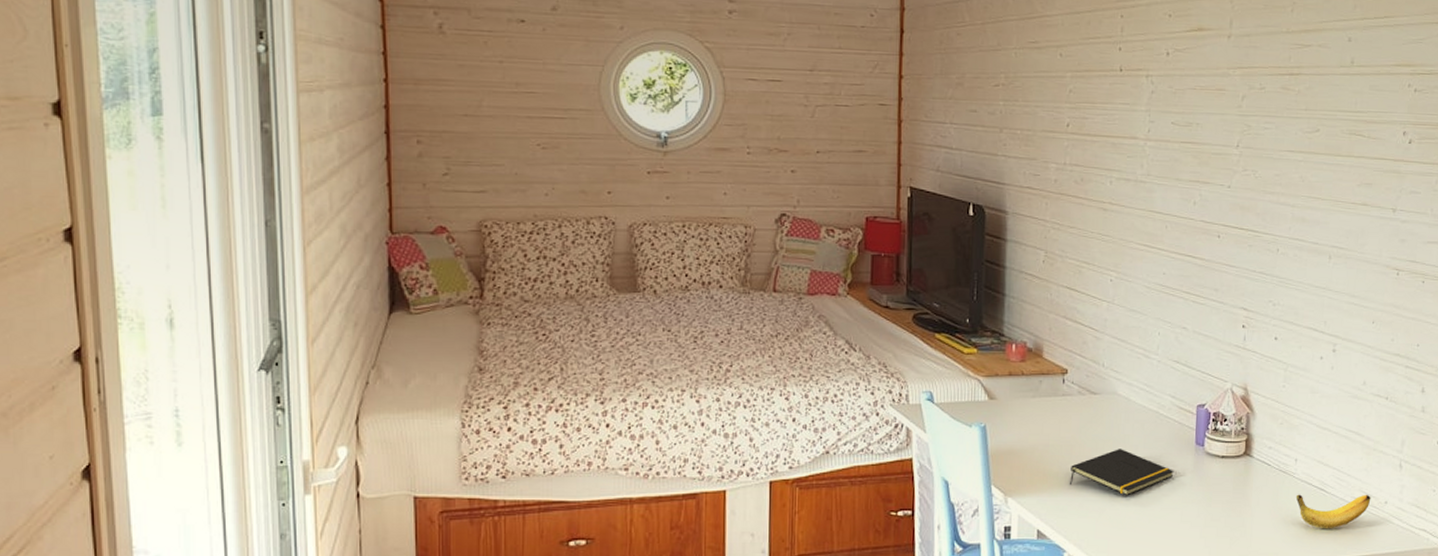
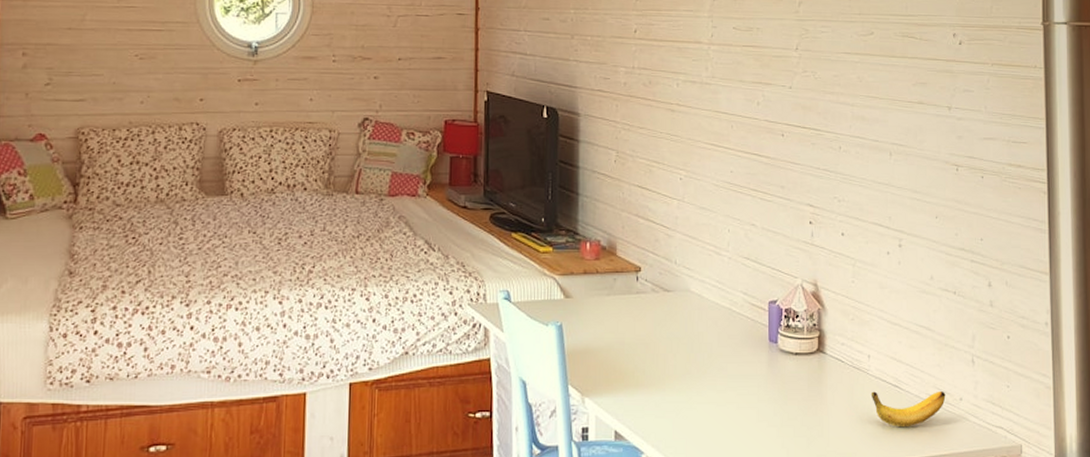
notepad: present [1070,449,1174,496] -> none [646,346,749,395]

